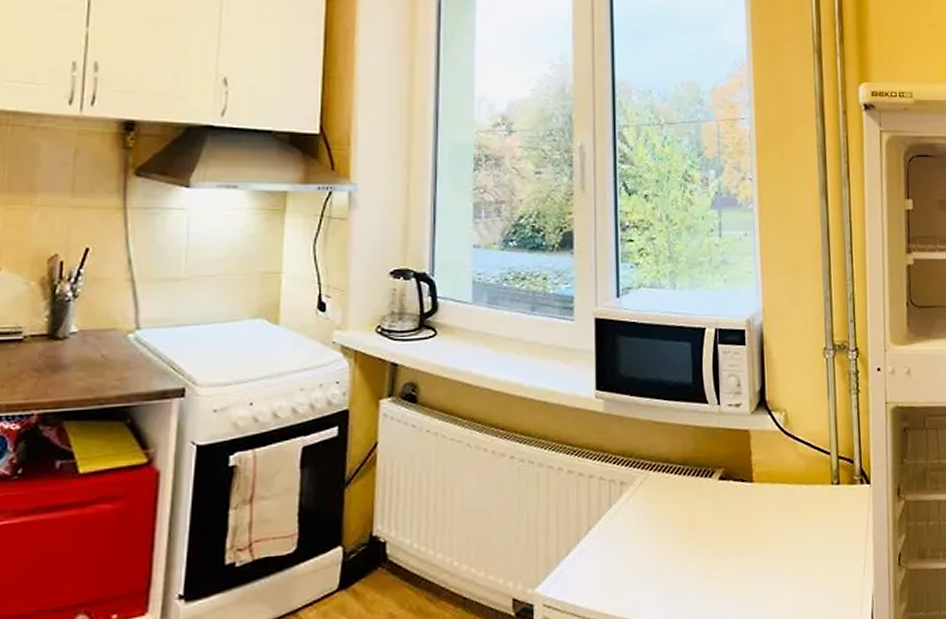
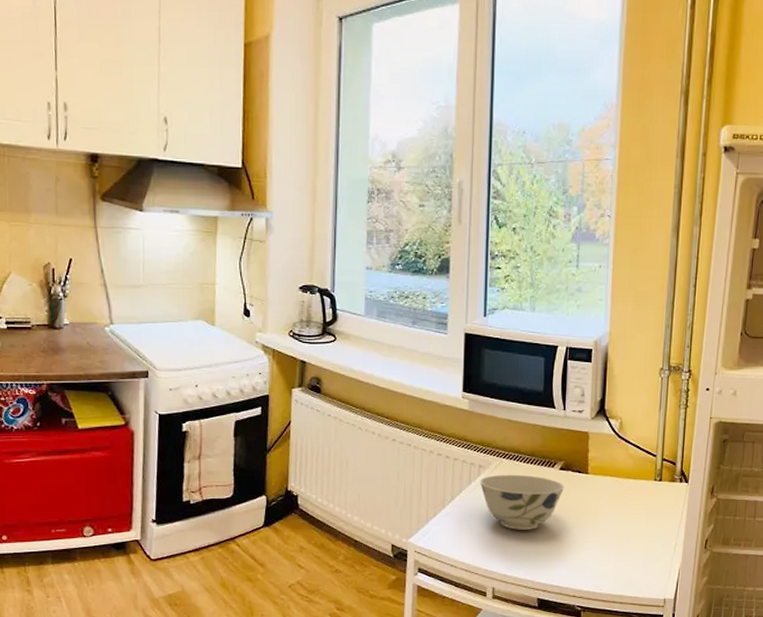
bowl: none [623,489,727,563] -> present [480,474,565,530]

